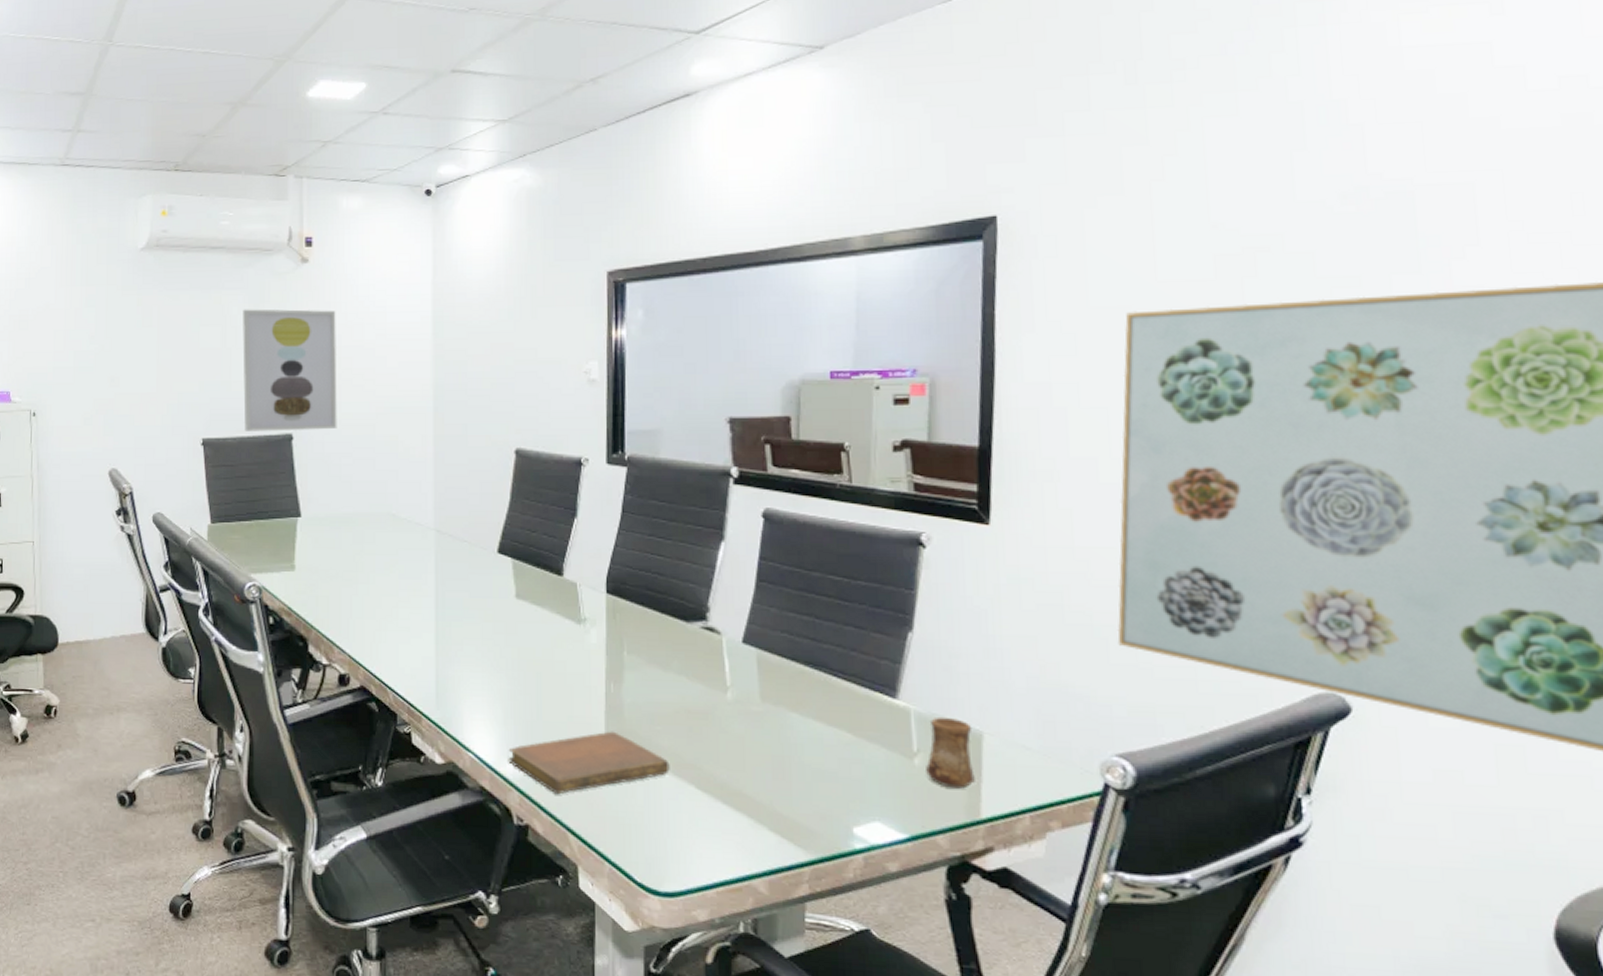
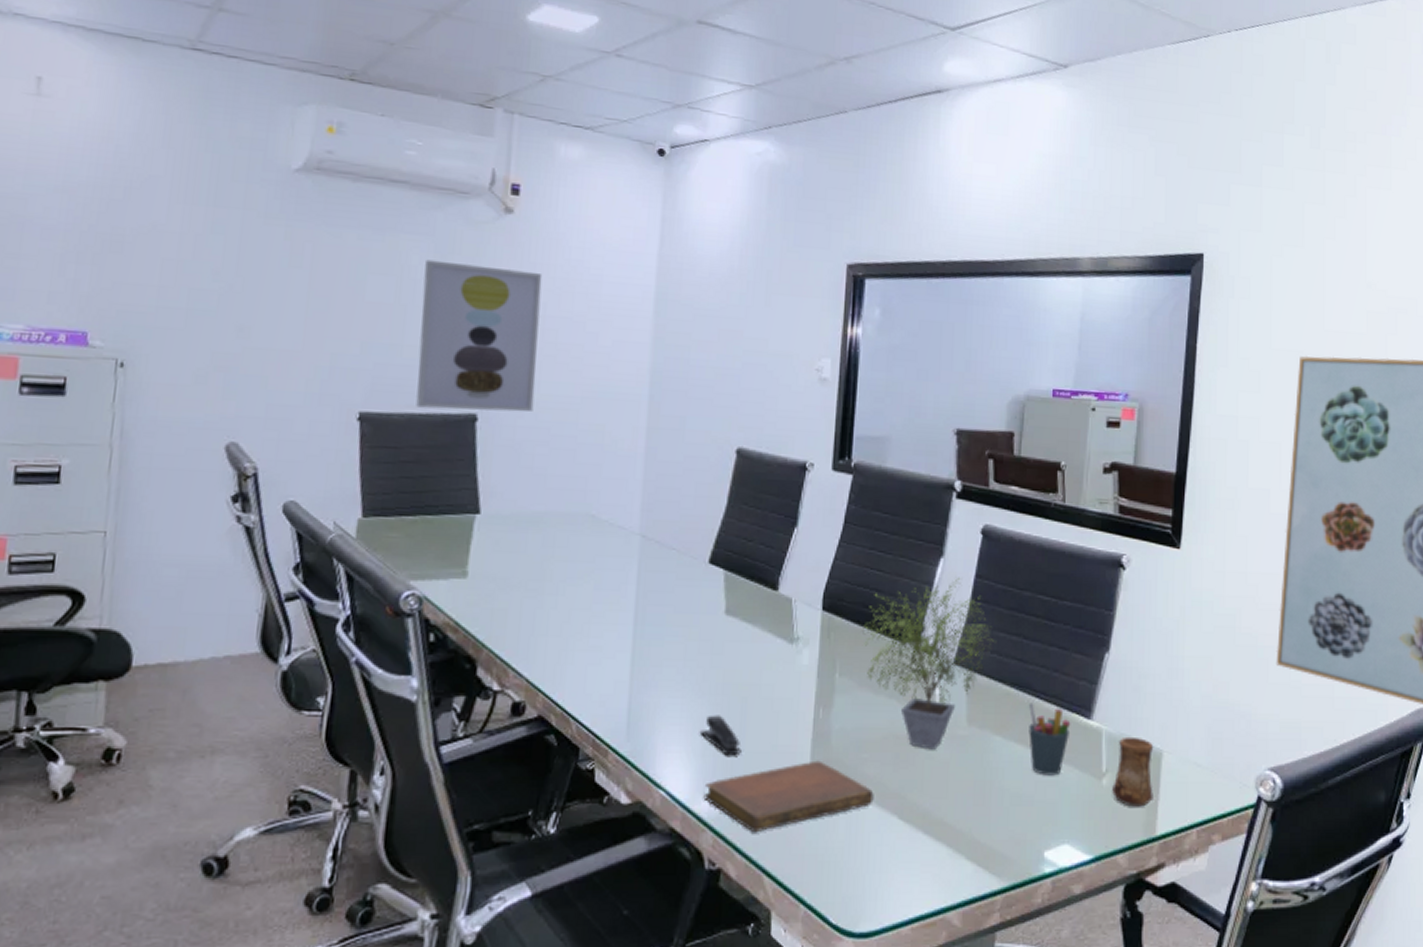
stapler: none [500,687,540,725] -> present [699,715,741,756]
potted plant: none [644,559,783,725] -> present [860,577,994,750]
pen holder: none [825,681,874,754] -> present [1028,702,1071,776]

